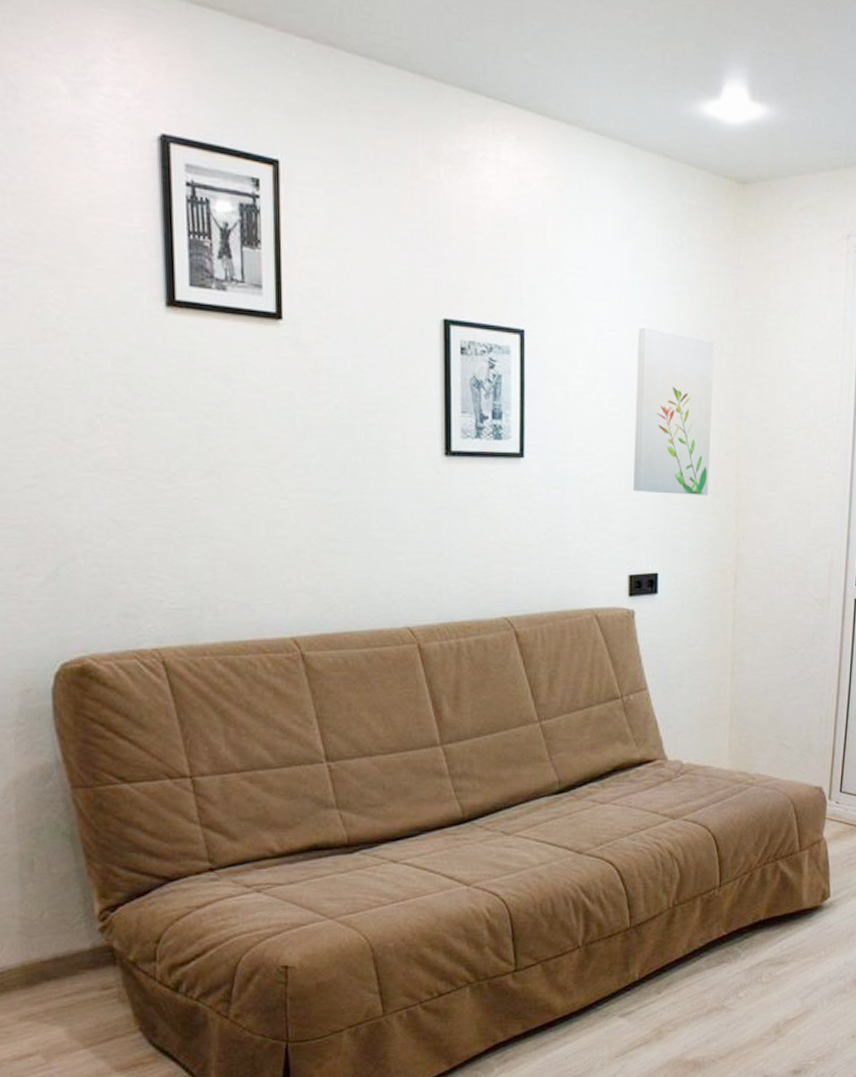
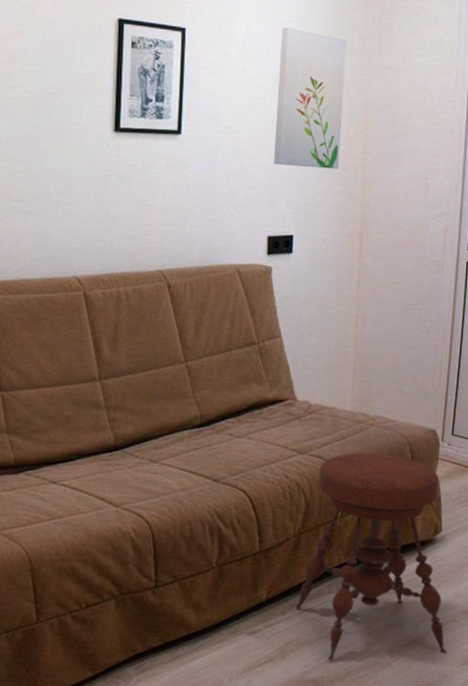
stool: none [671,815,837,1040] -> present [295,453,447,661]

